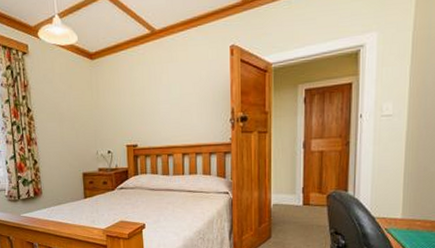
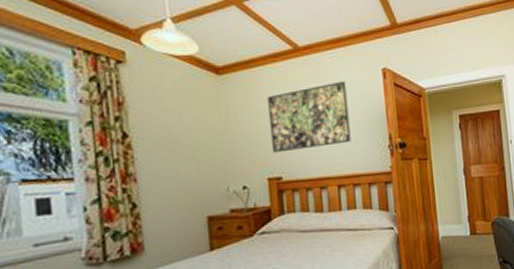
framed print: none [128,60,197,125] -> present [267,81,351,153]

